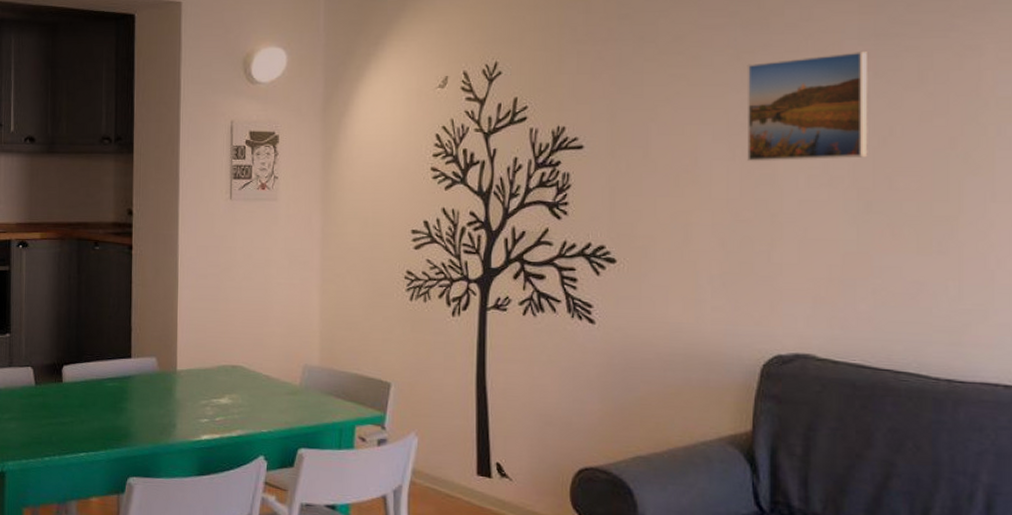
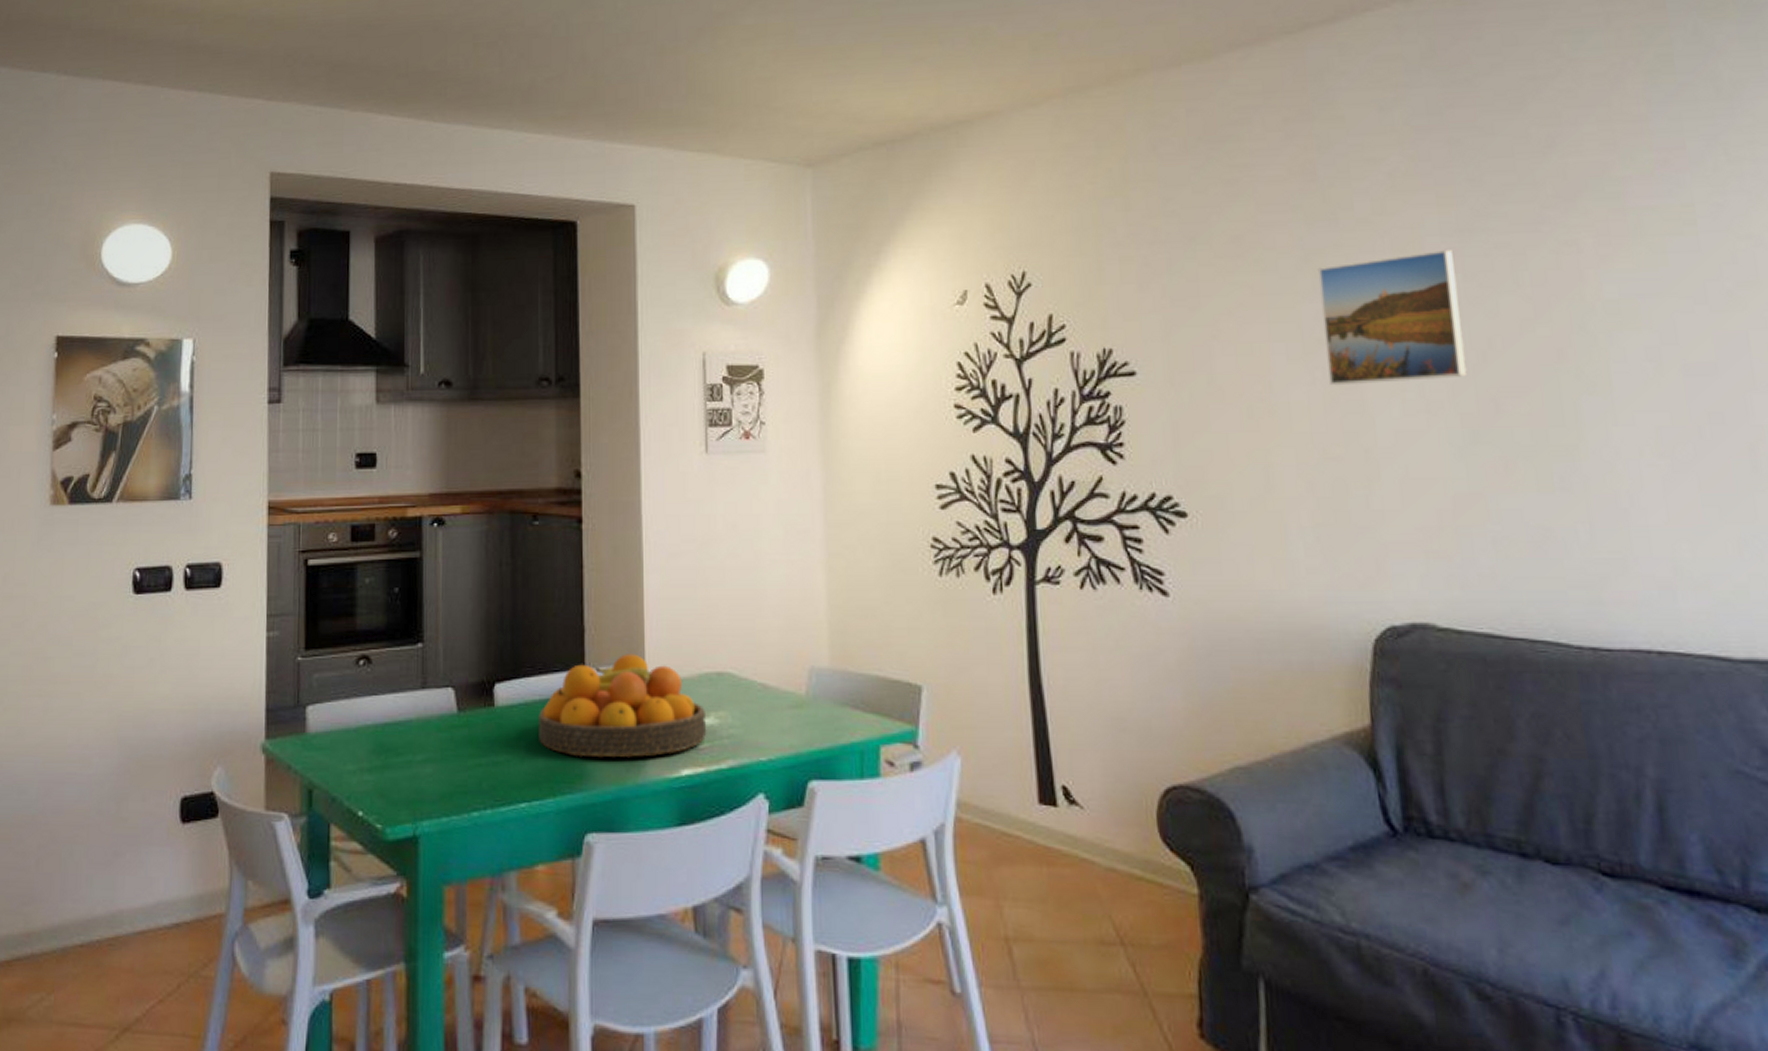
fruit bowl: none [95,348,223,424] -> present [539,654,707,758]

